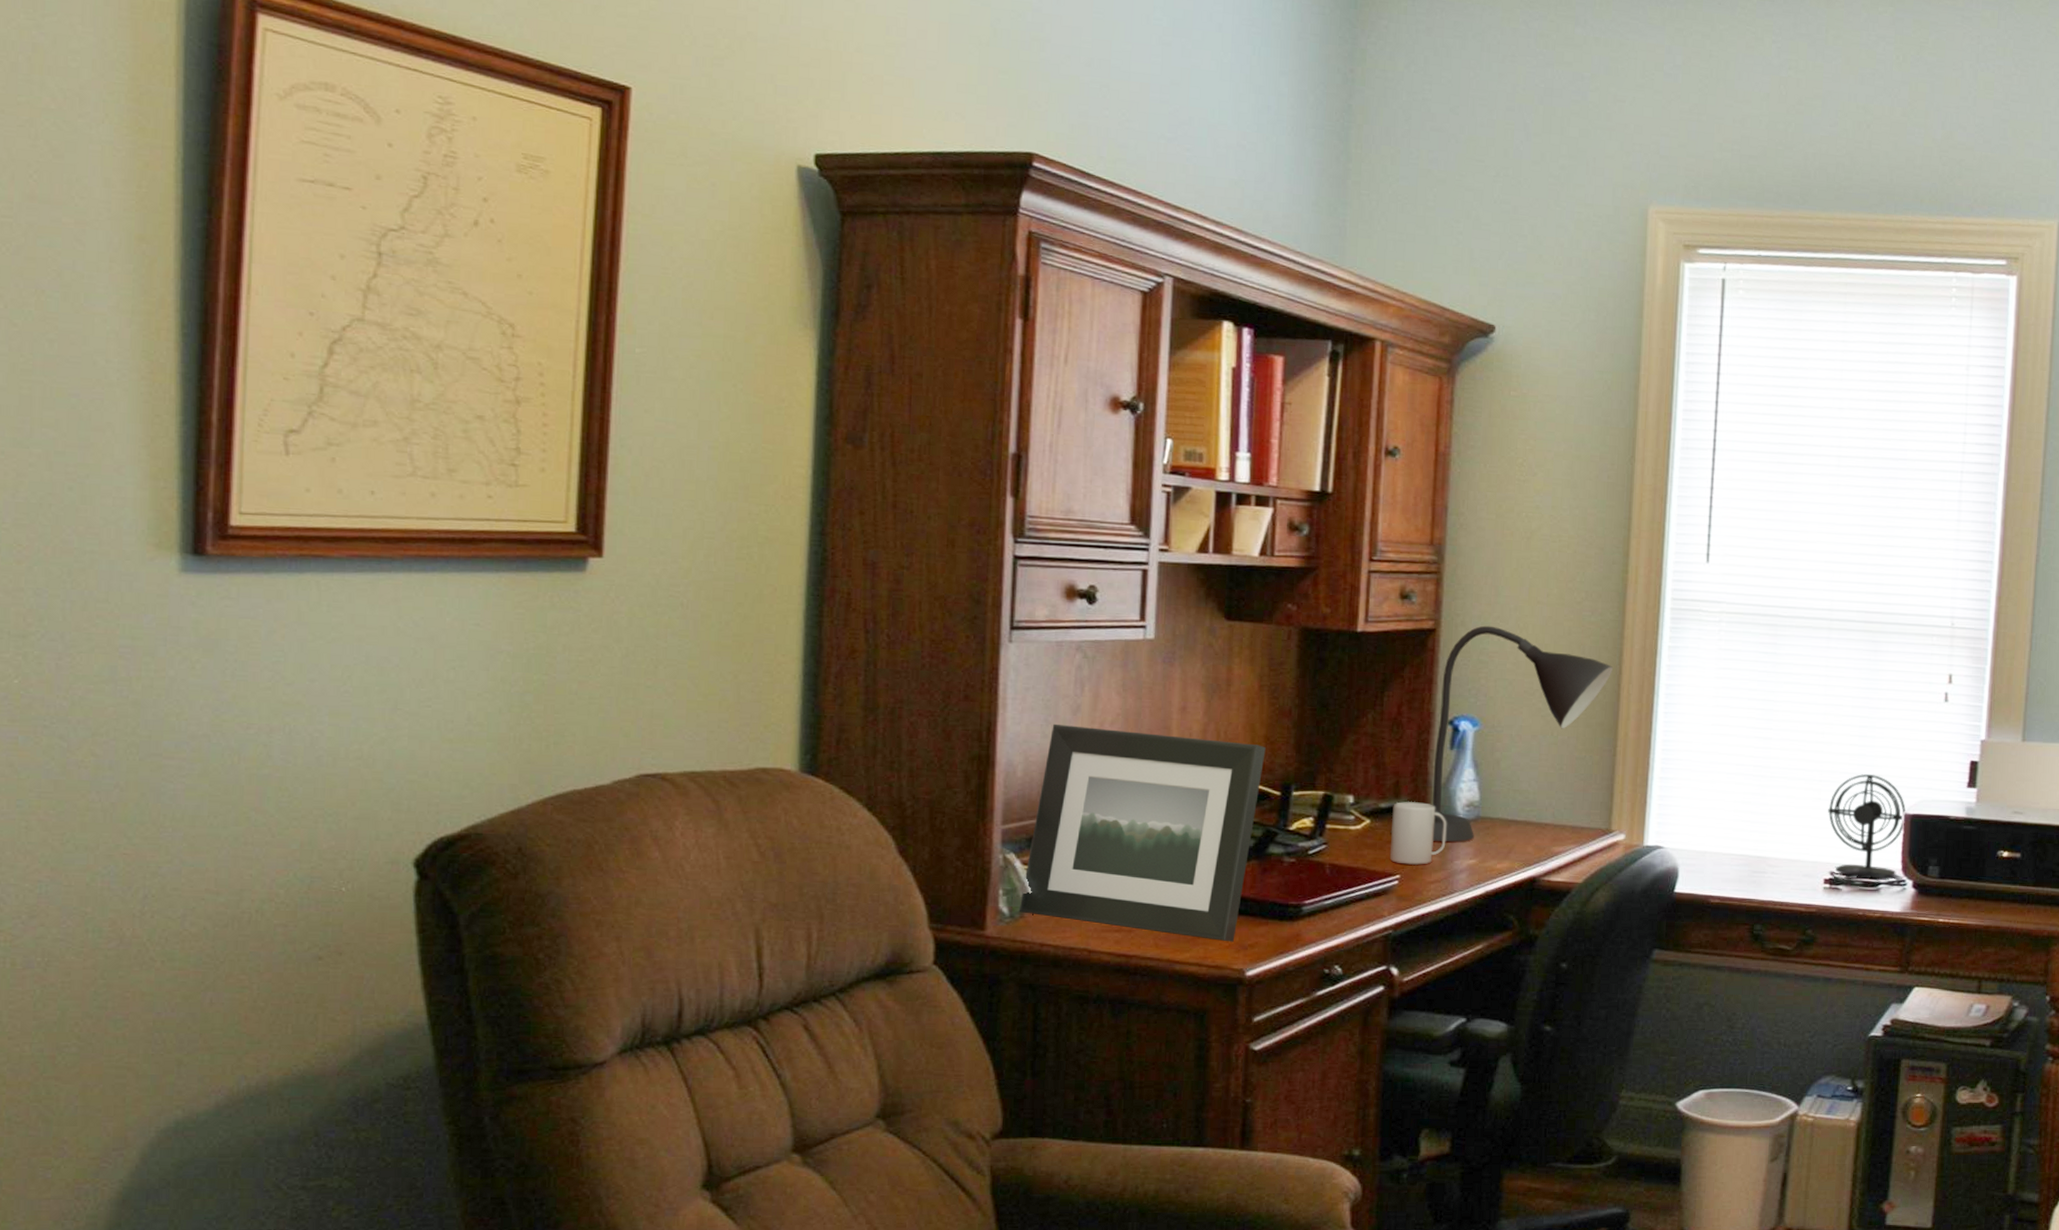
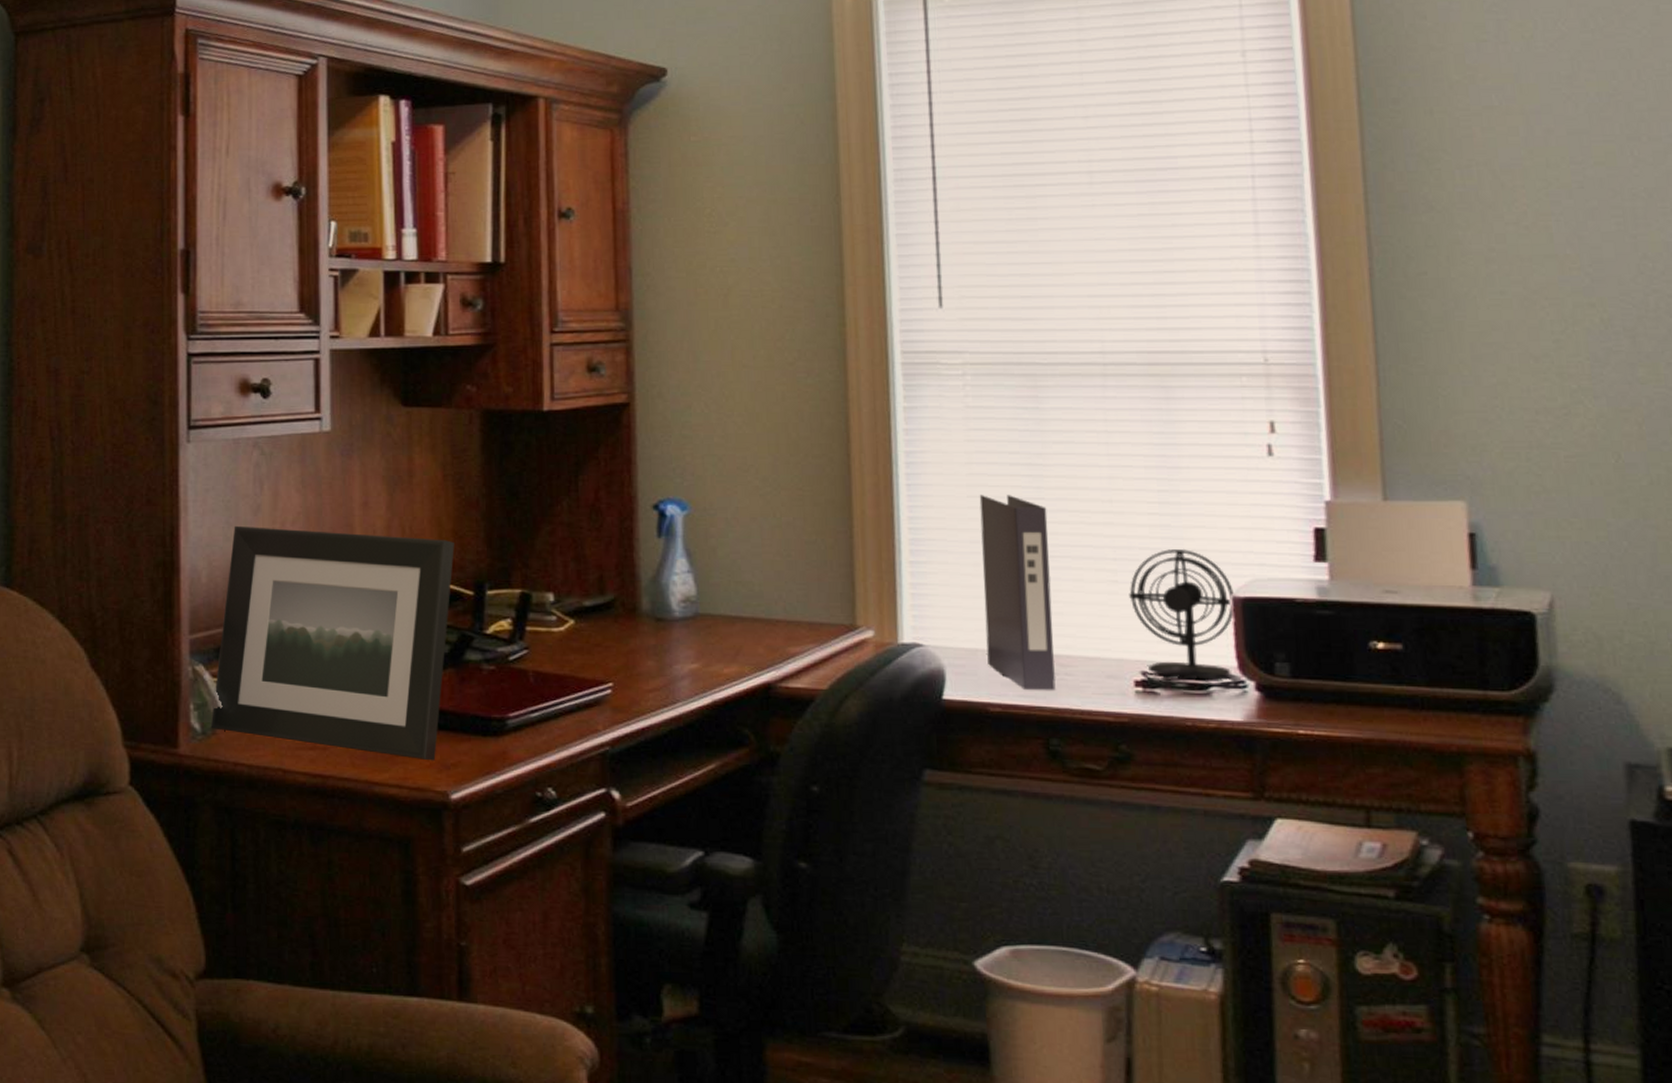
mug: present [1389,802,1447,865] -> none [598,599,662,671]
desk lamp: present [1390,625,1613,843] -> none [598,396,839,644]
binder: none [1713,724,1773,886] -> present [979,495,1056,690]

